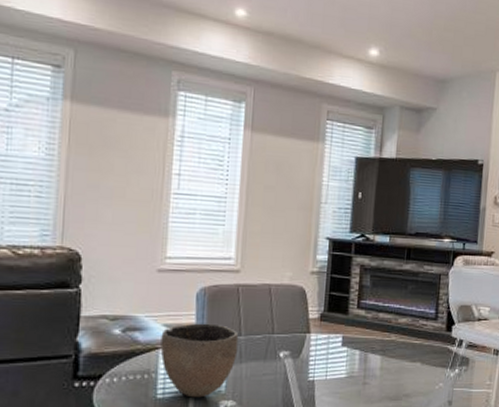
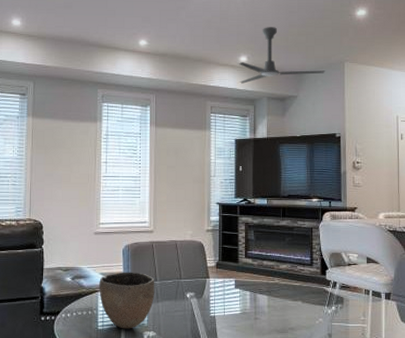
ceiling fan: none [366,13,473,85] -> present [239,27,325,84]

